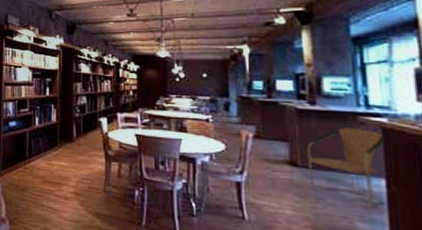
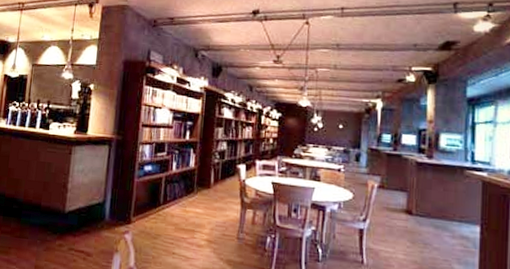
armchair: present [307,127,384,207] -> none [420,180,483,251]

